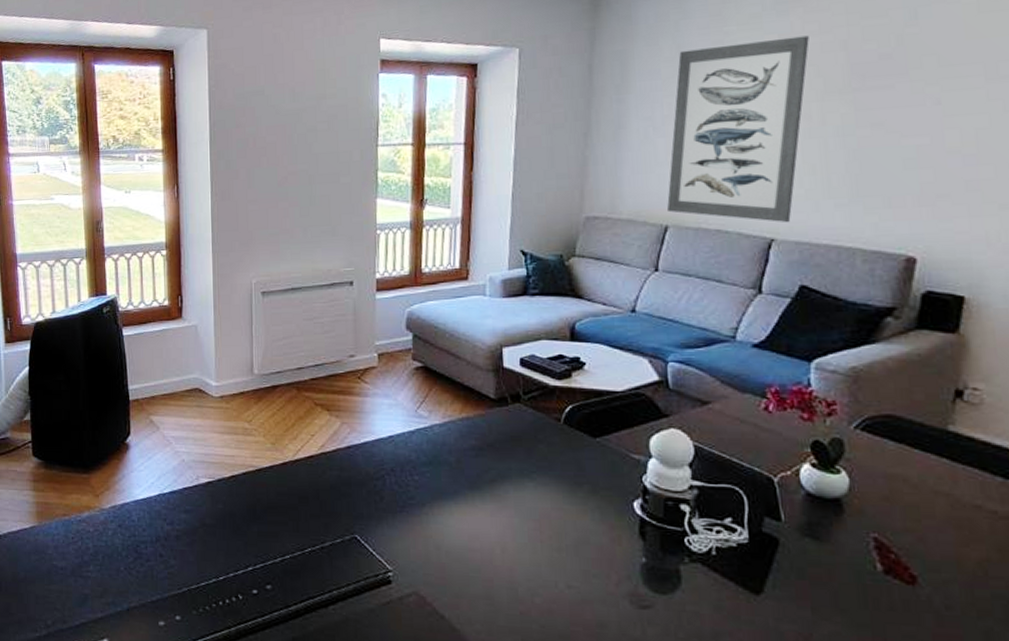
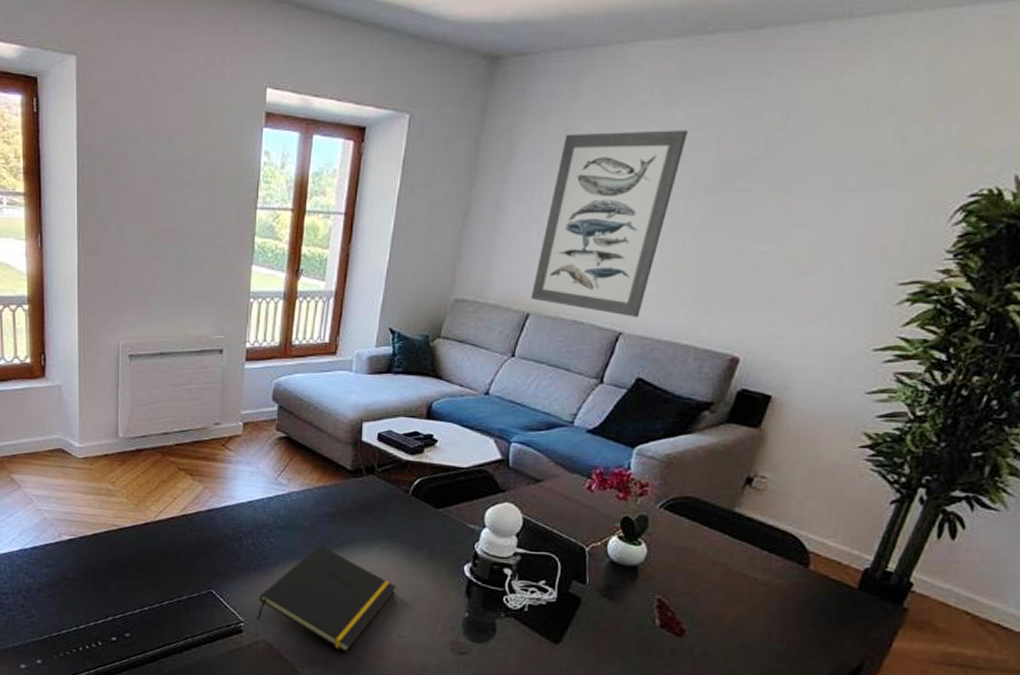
notepad: none [405,481,560,606] -> present [256,544,397,652]

